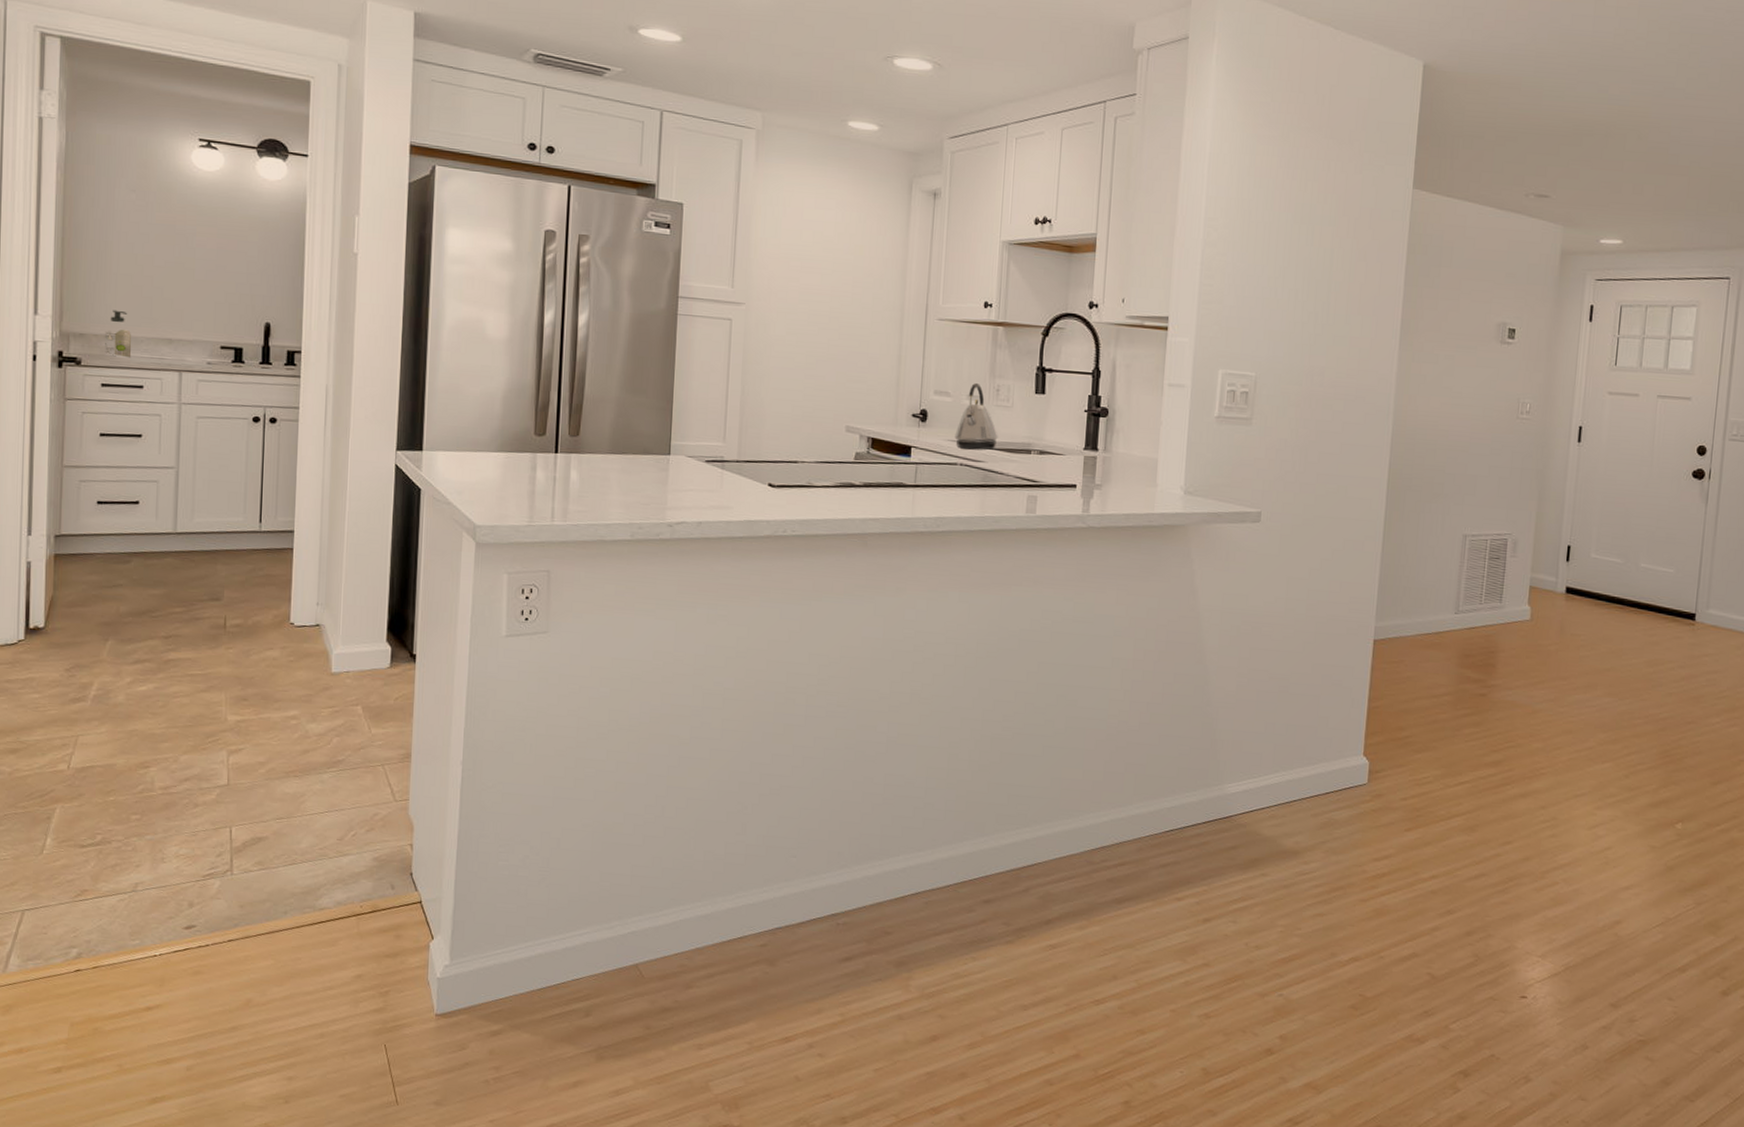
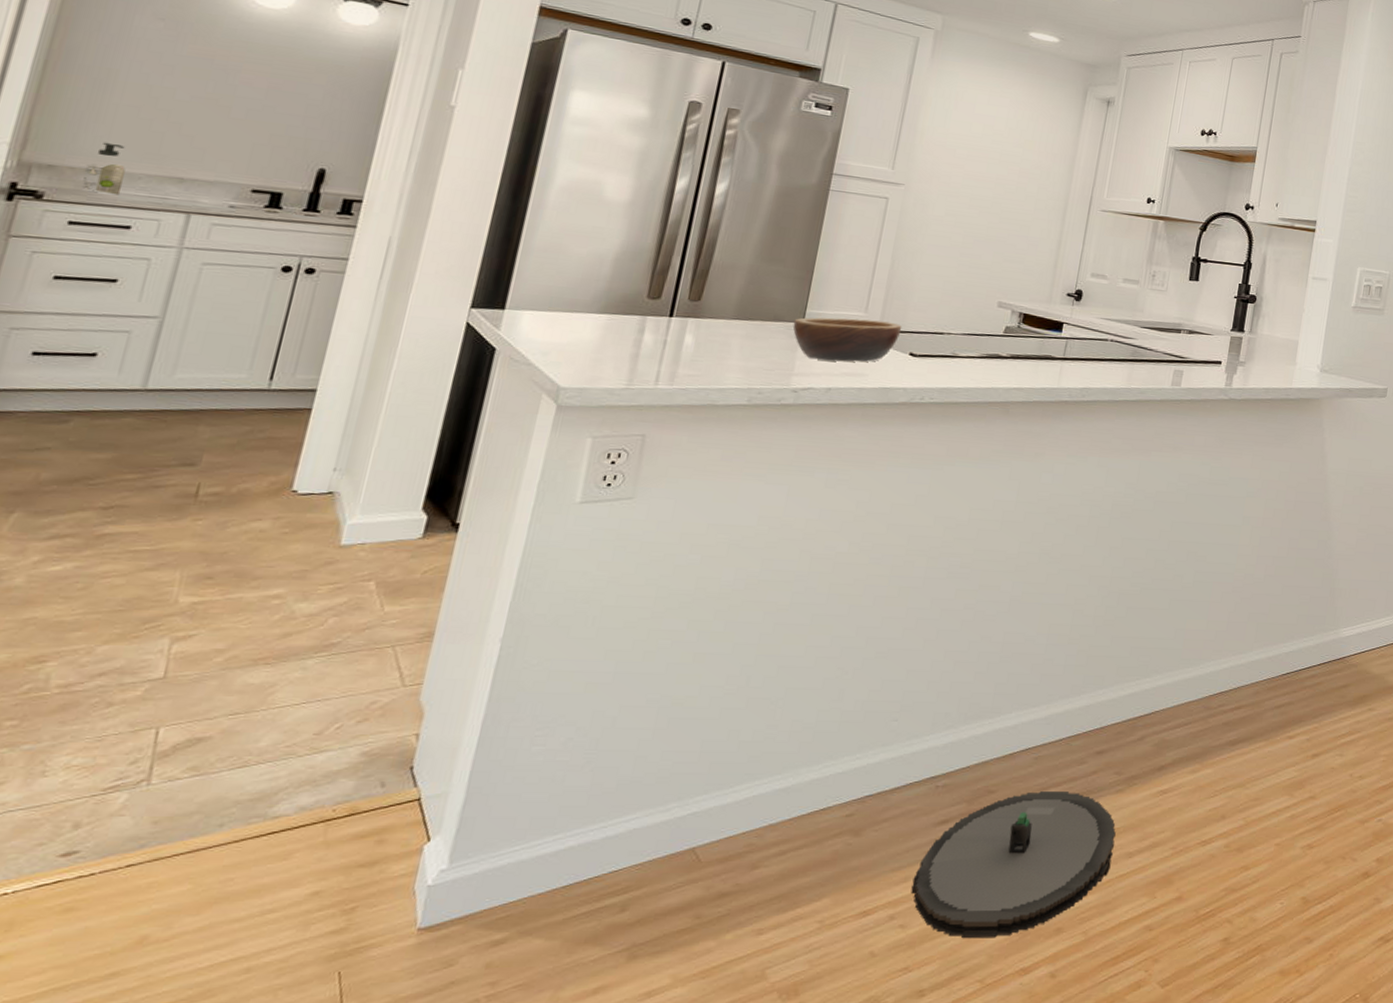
bowl: none [661,448,759,495] -> present [792,317,902,362]
robot vacuum: none [825,936,1010,1076] -> present [910,791,1116,939]
kettle: present [954,382,998,451] -> none [1107,268,1151,329]

